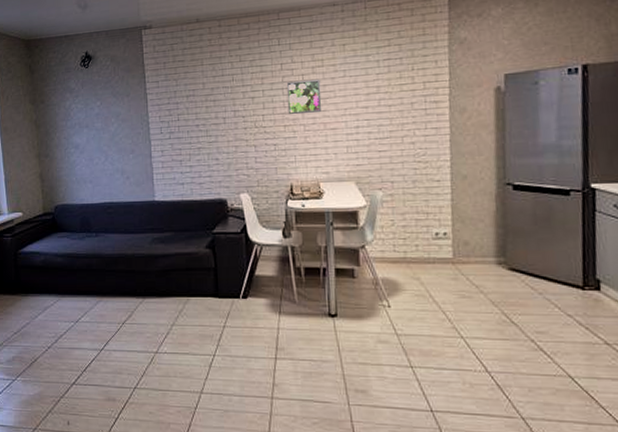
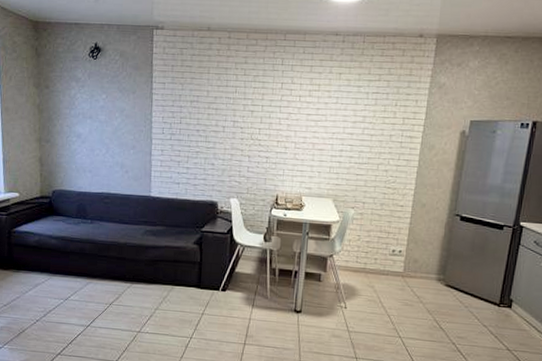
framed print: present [286,80,322,115] -> none [282,101,315,134]

